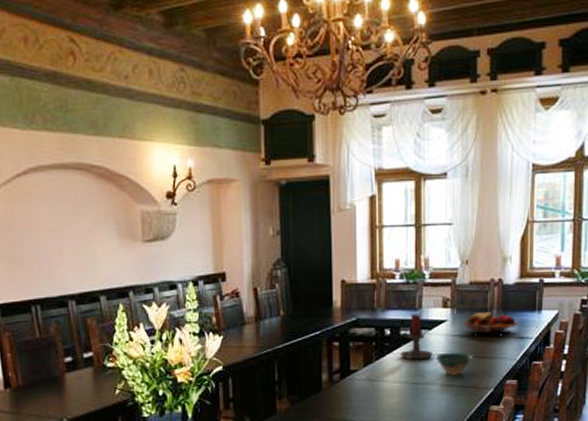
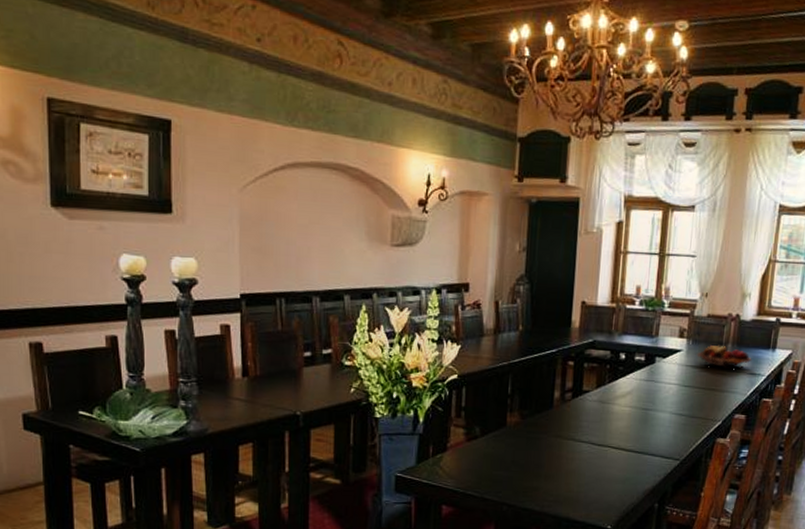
candle holder: present [400,314,433,360] -> none [633,341,665,387]
bowl: present [435,351,472,377] -> none [667,381,704,406]

